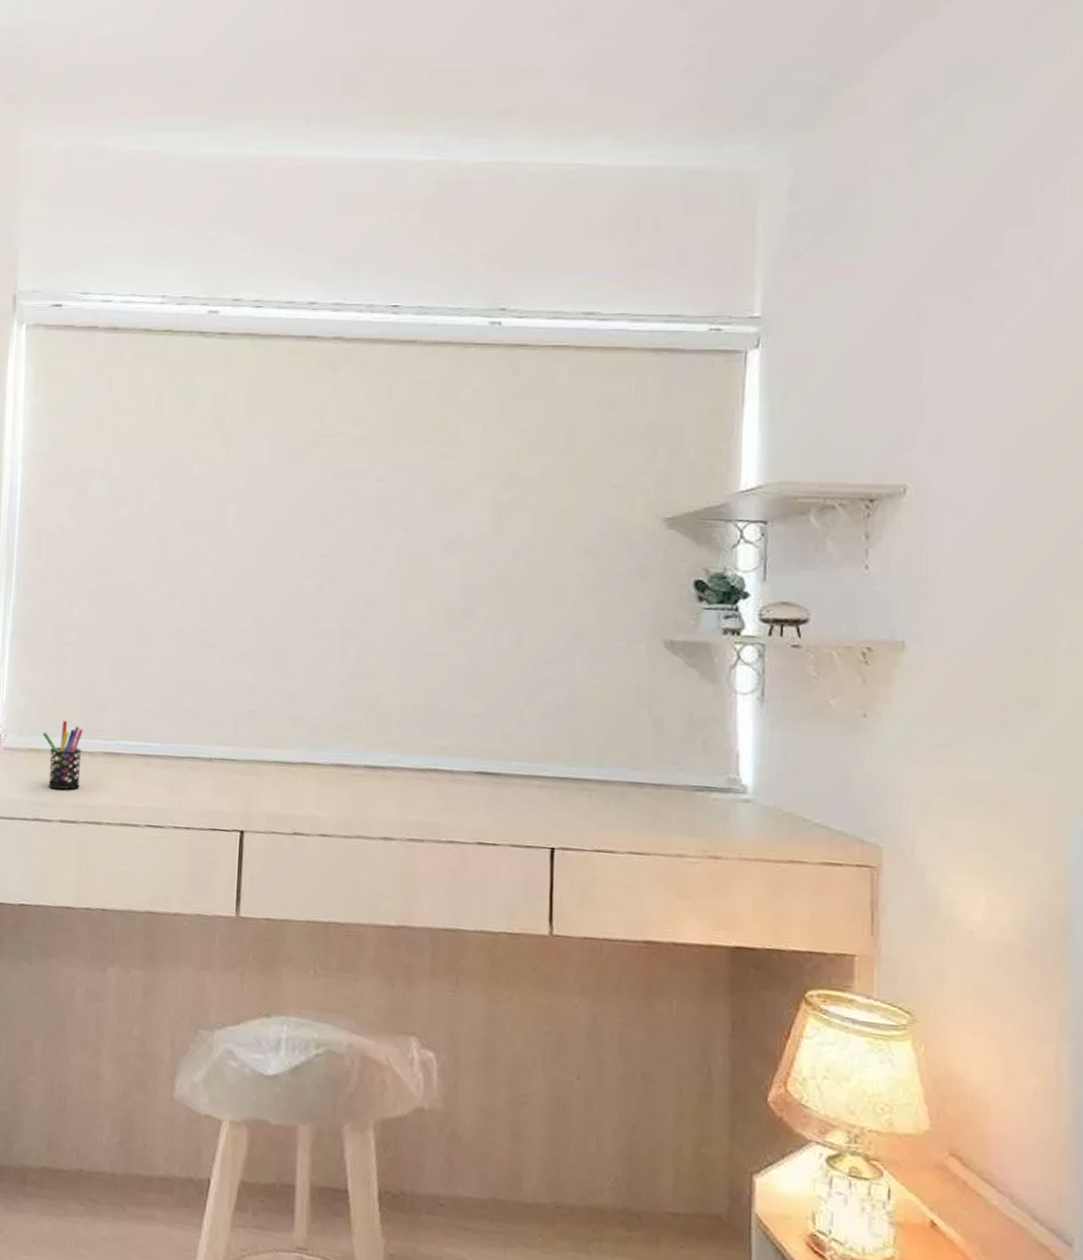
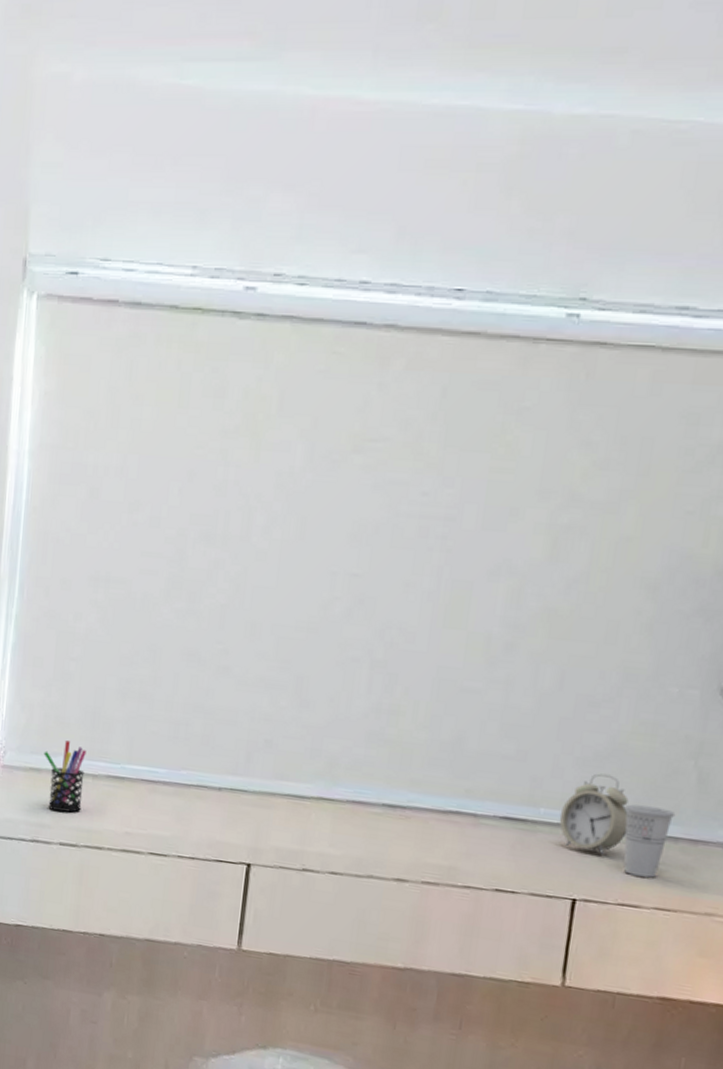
alarm clock: none [530,726,595,804] -> present [559,773,629,855]
cup: none [589,753,638,823] -> present [623,804,676,878]

